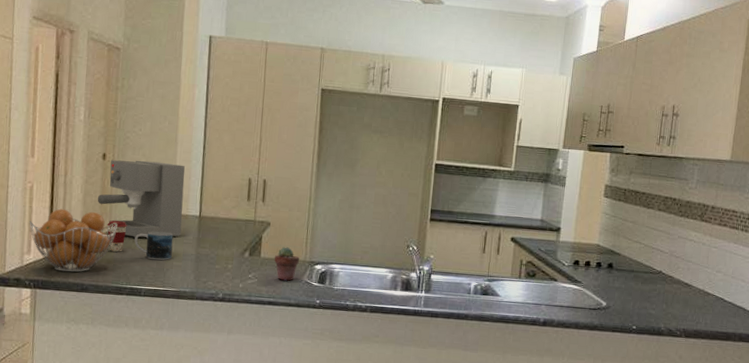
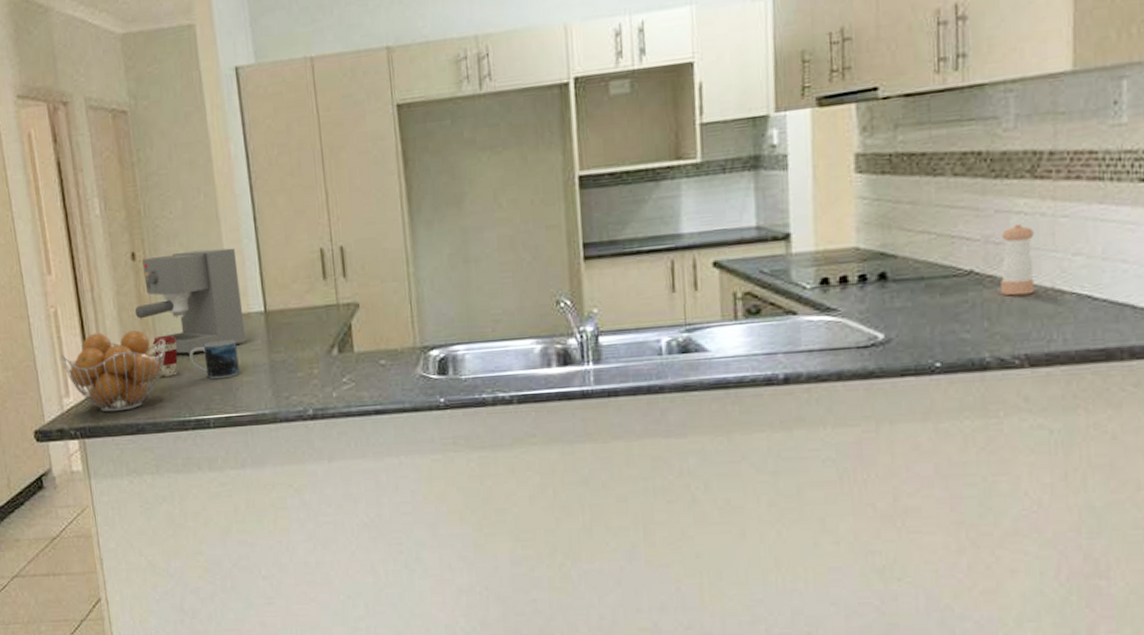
potted succulent: present [274,247,299,281] -> none [372,332,407,379]
pepper shaker: none [675,247,698,292] -> present [1001,224,1035,296]

